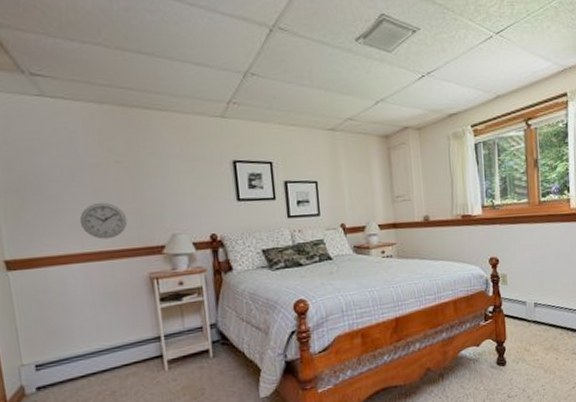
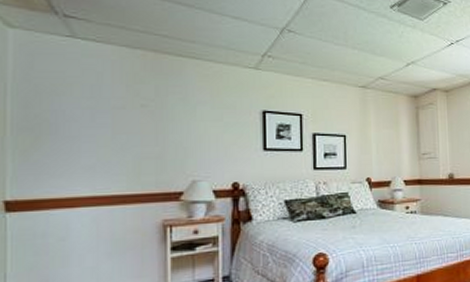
wall clock: present [79,203,128,240] -> none [94,146,146,183]

